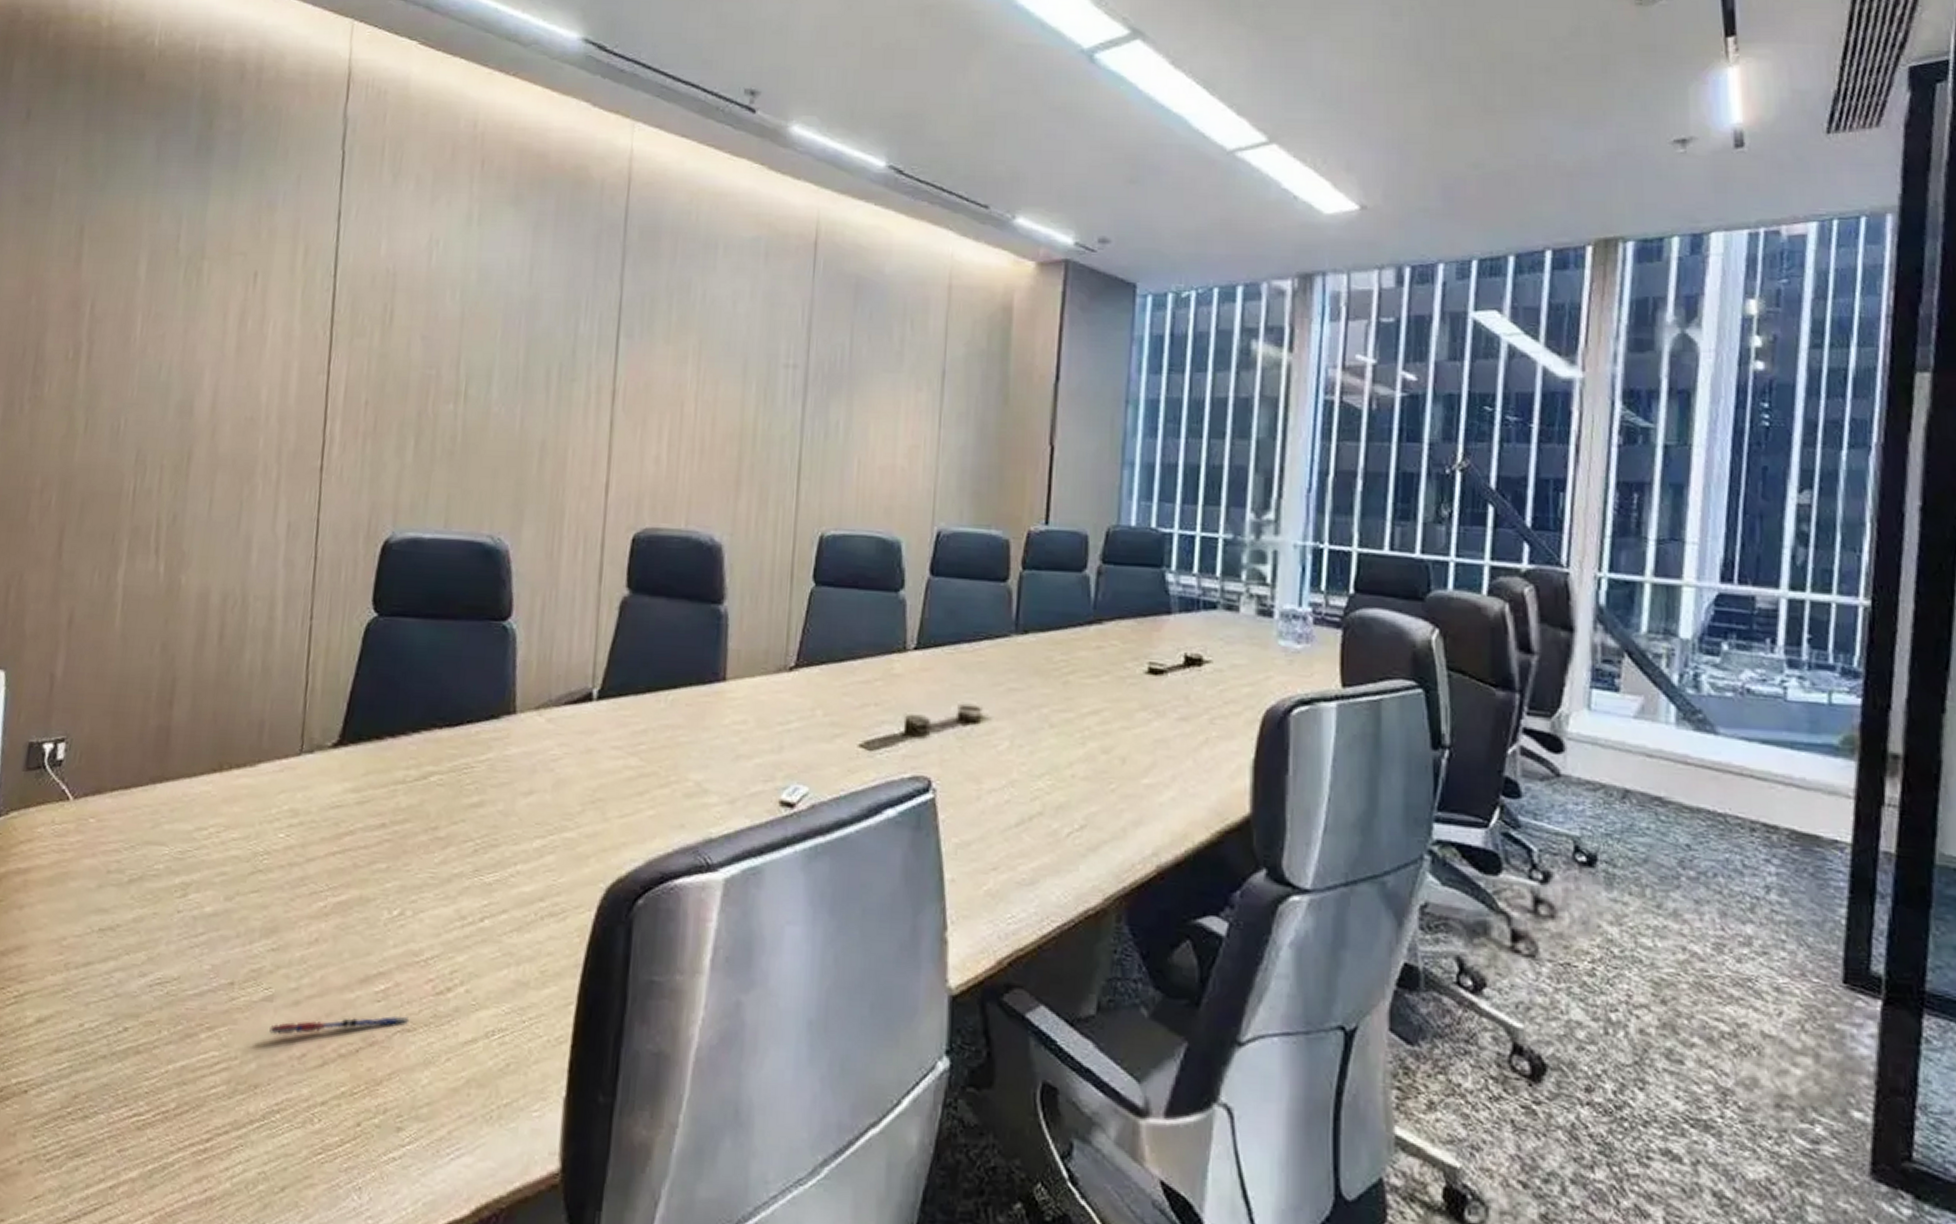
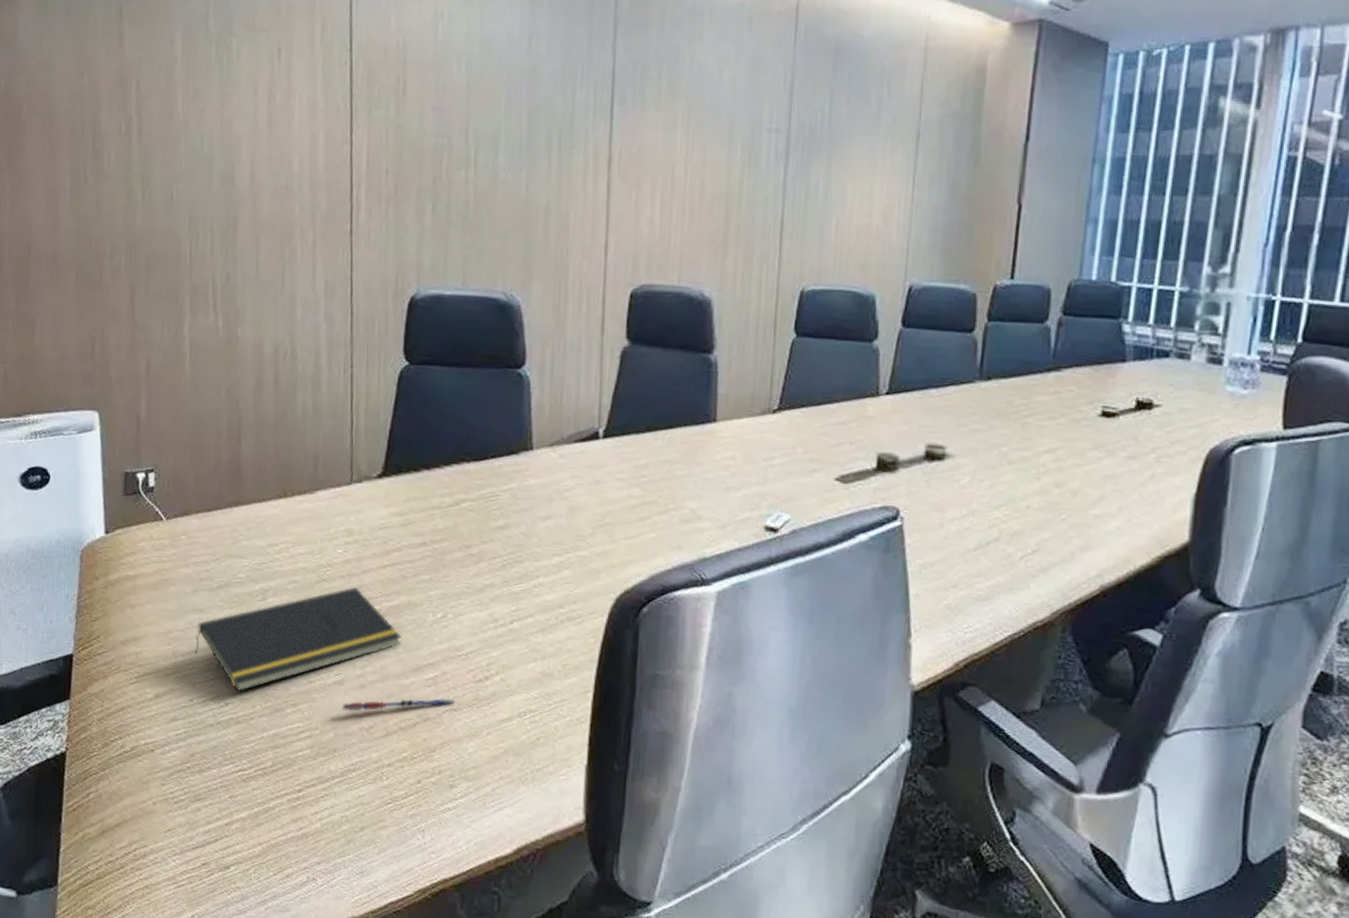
notepad: none [92,879,349,1014] -> present [195,587,401,693]

